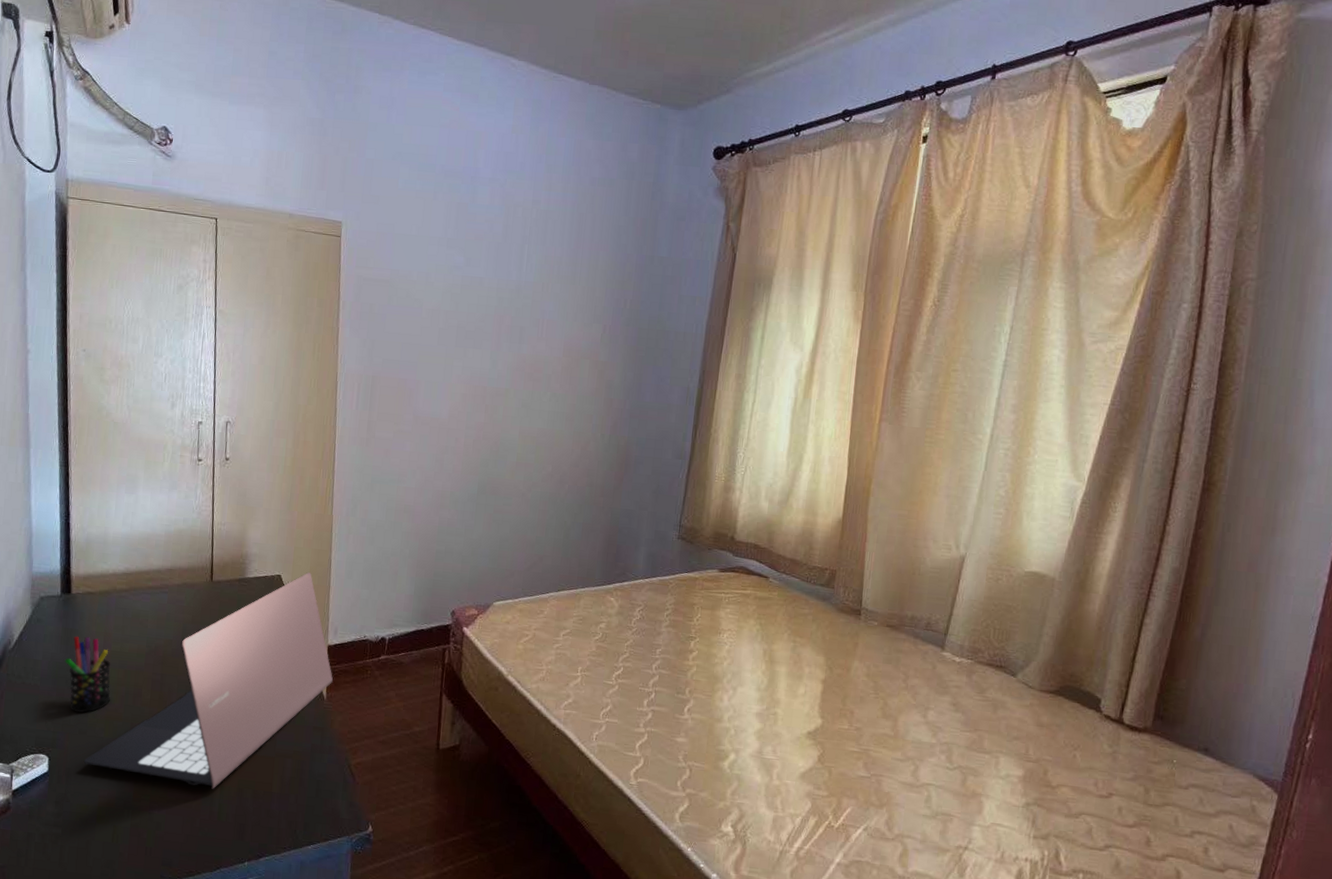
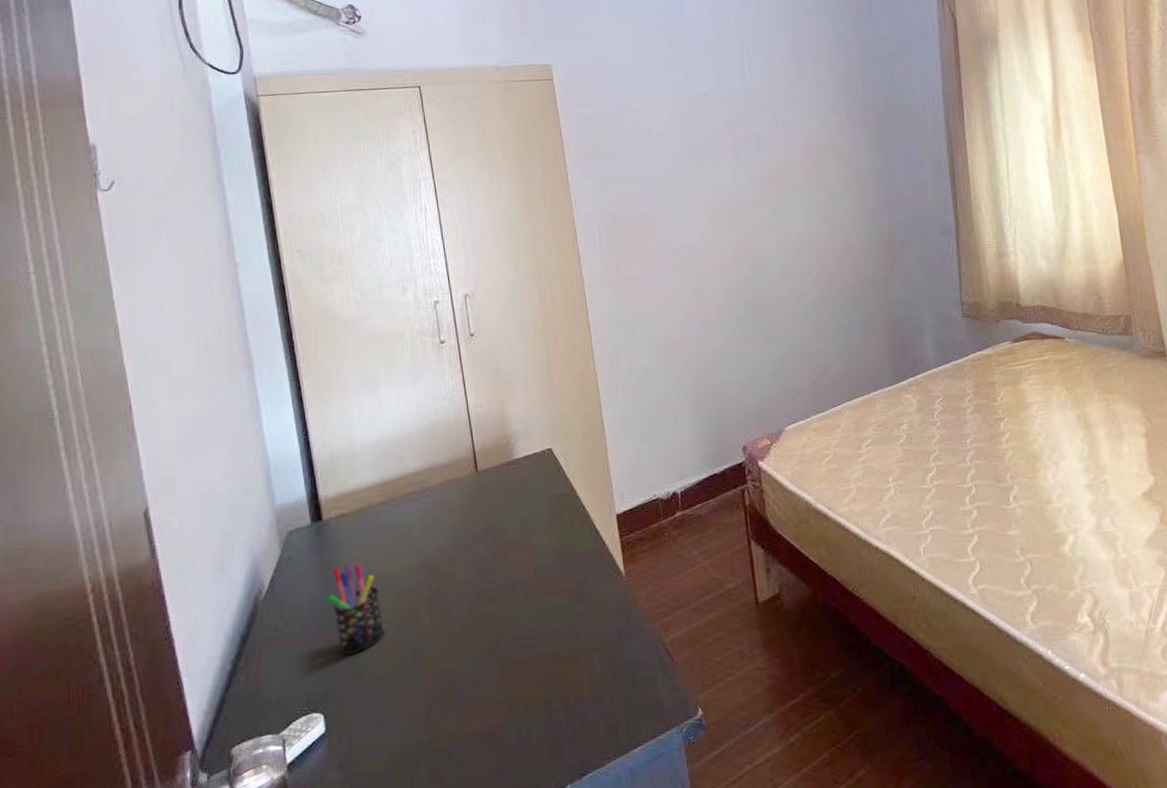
laptop: present [83,572,333,789] -> none [364,439,628,714]

